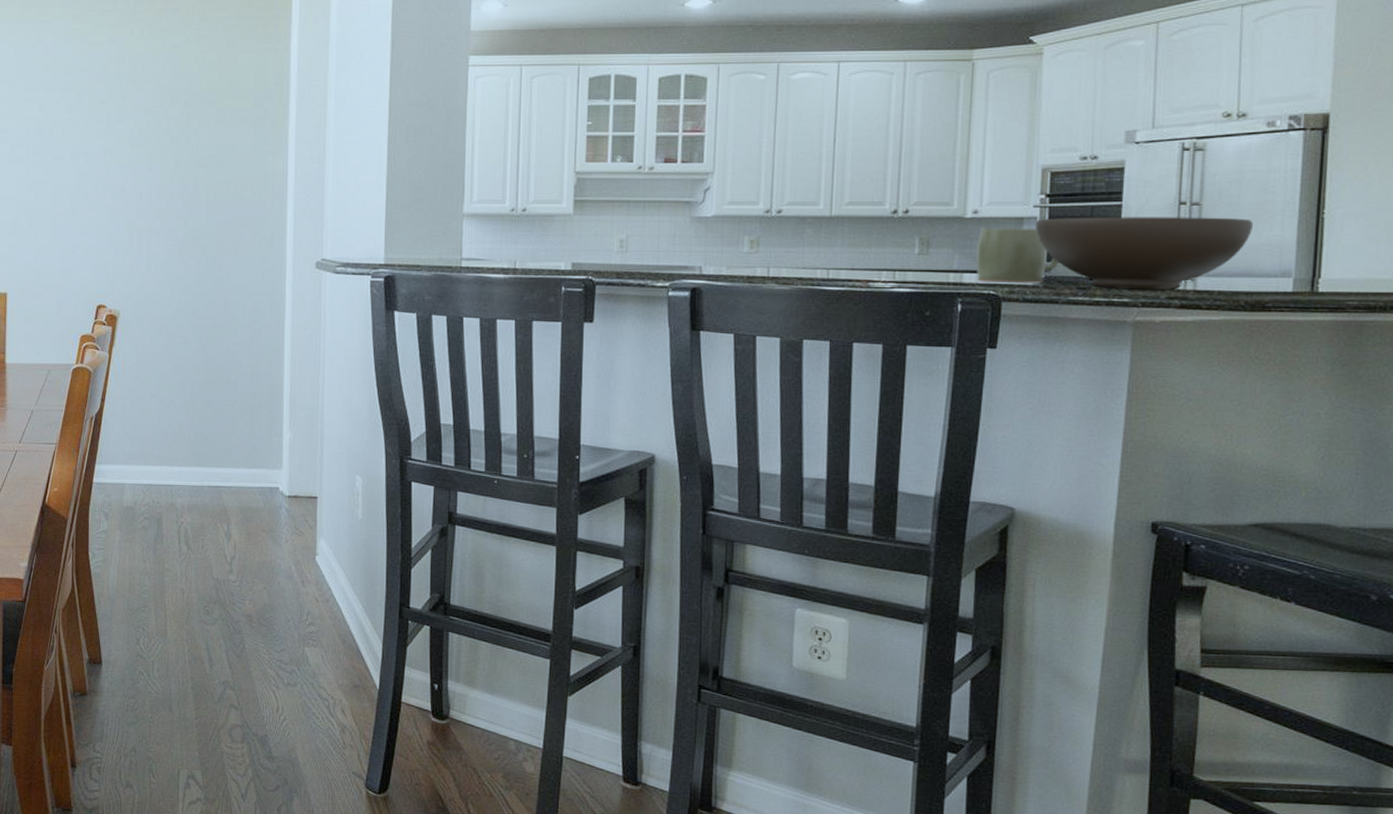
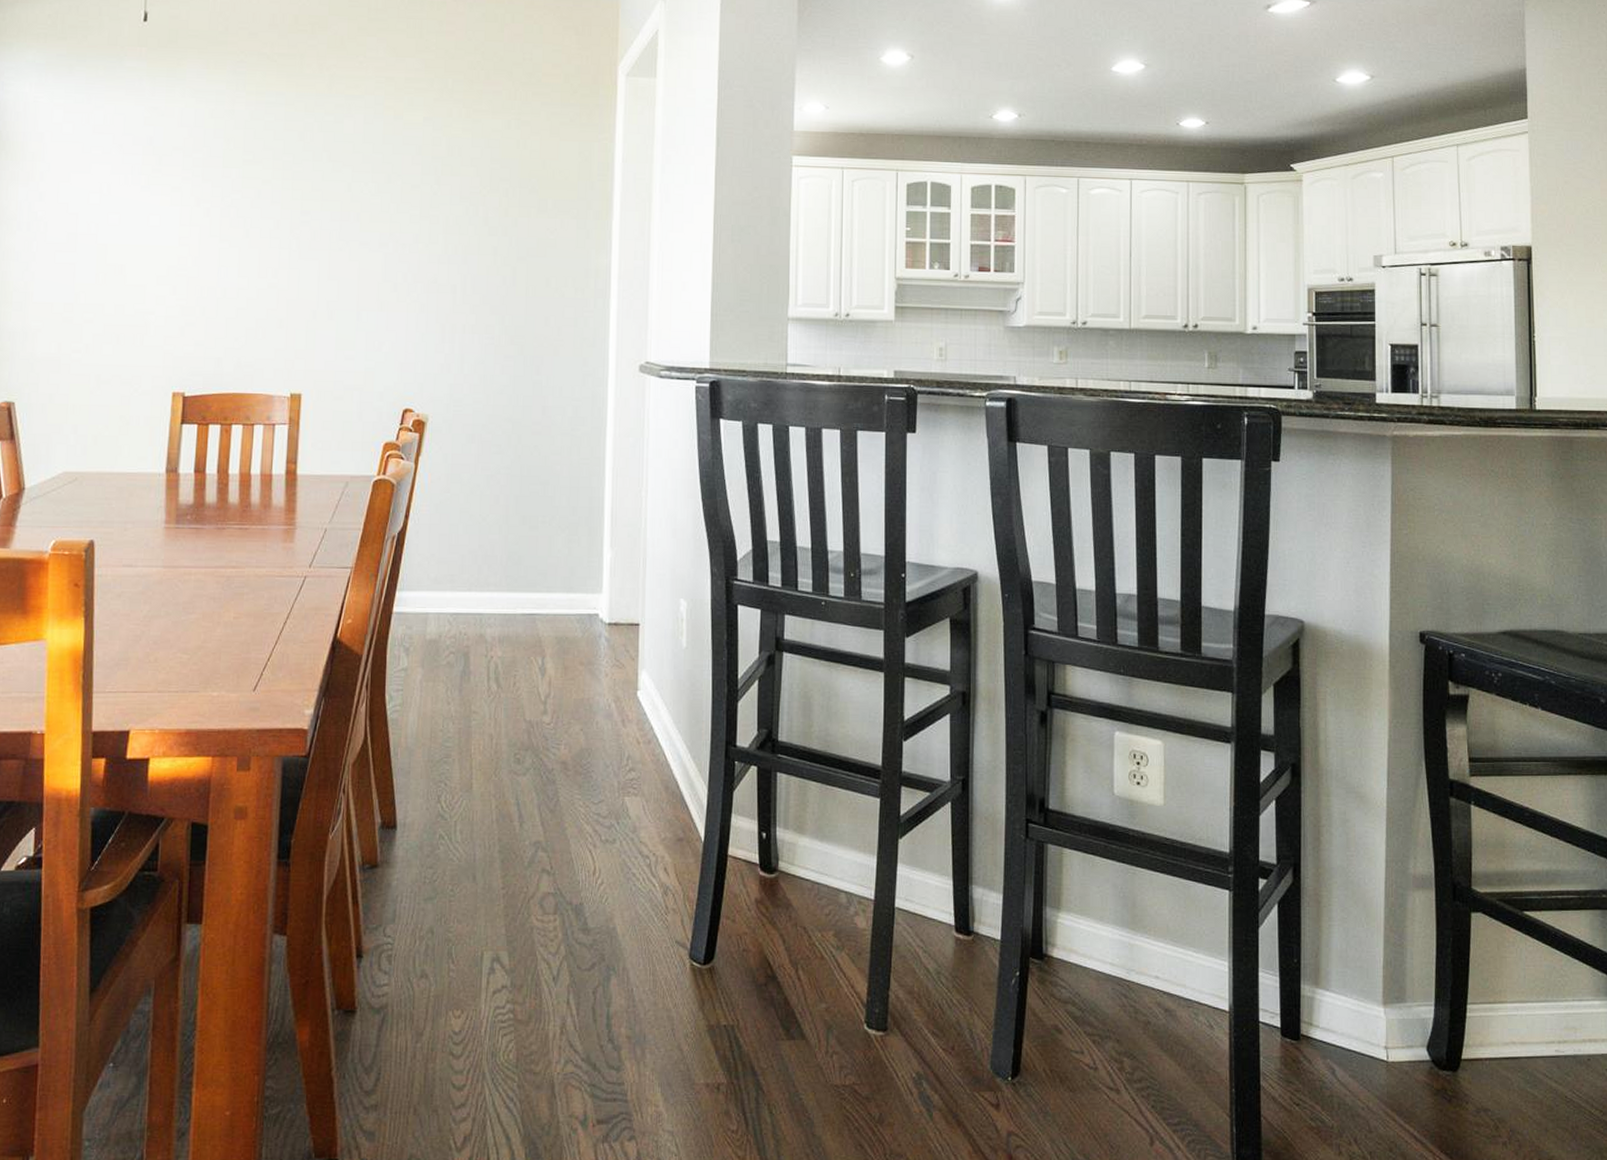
mug: present [976,228,1059,284] -> none [1257,343,1327,399]
bowl: present [1035,217,1253,290] -> none [1306,335,1480,406]

